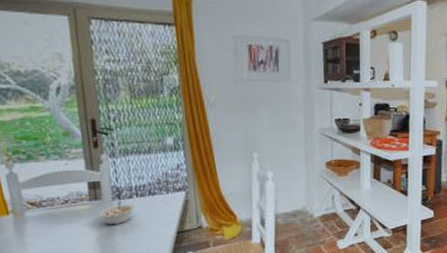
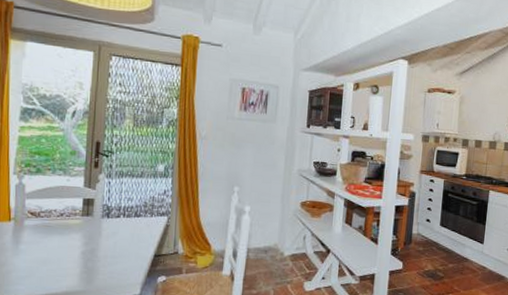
legume: present [99,201,135,225] -> none [87,219,121,242]

